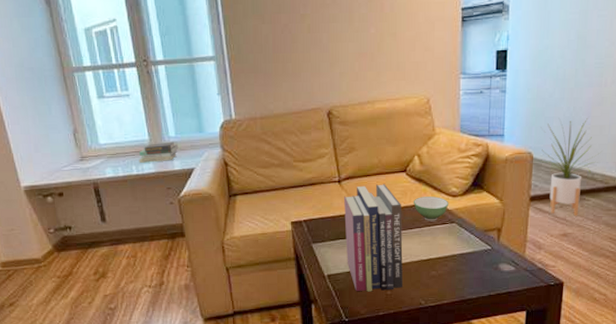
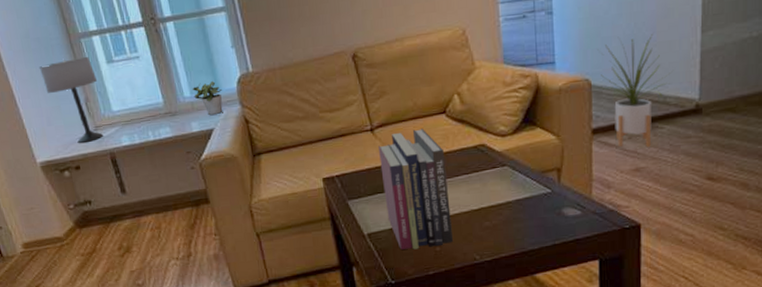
table lamp: none [31,89,88,172] -> present [40,56,103,144]
books: present [139,141,179,164] -> none [154,102,195,129]
potted plant: none [178,123,206,155] -> present [193,80,223,115]
bowl: present [413,196,449,221] -> none [456,138,498,166]

